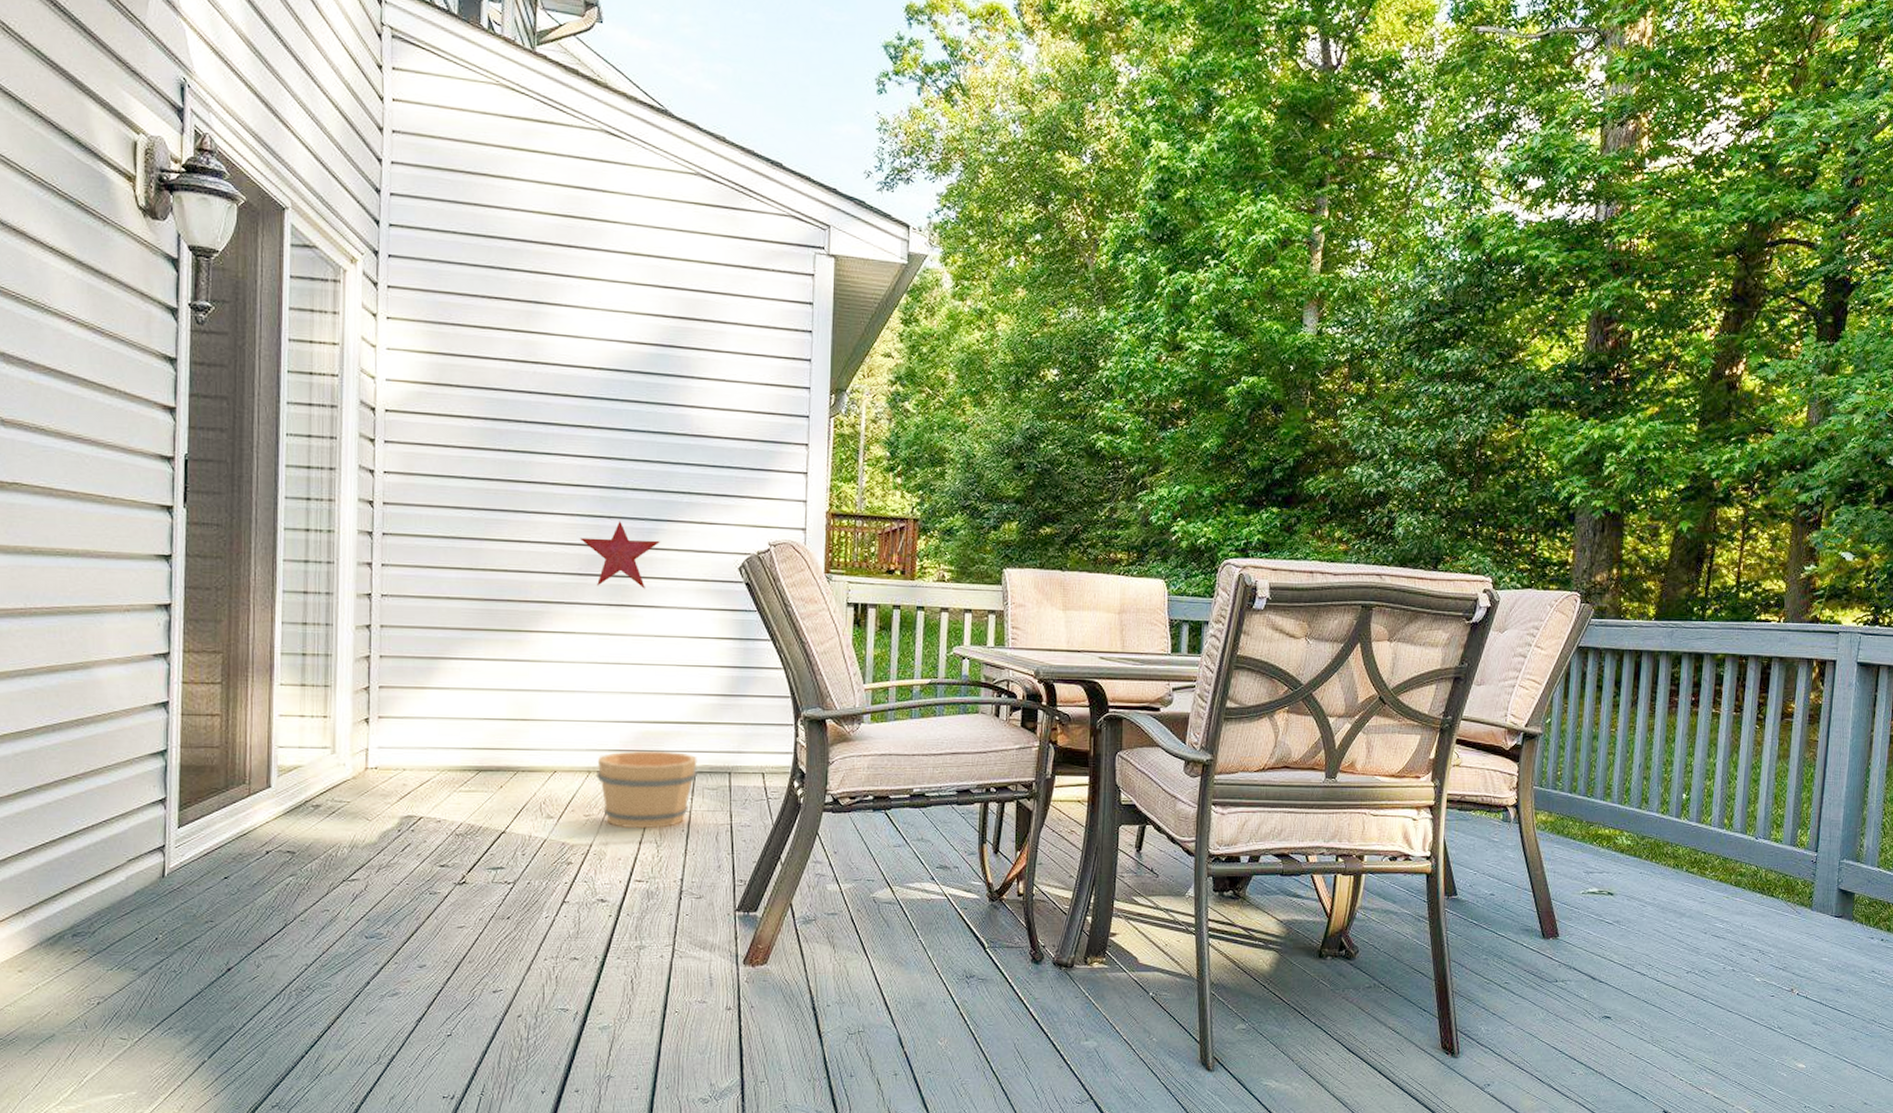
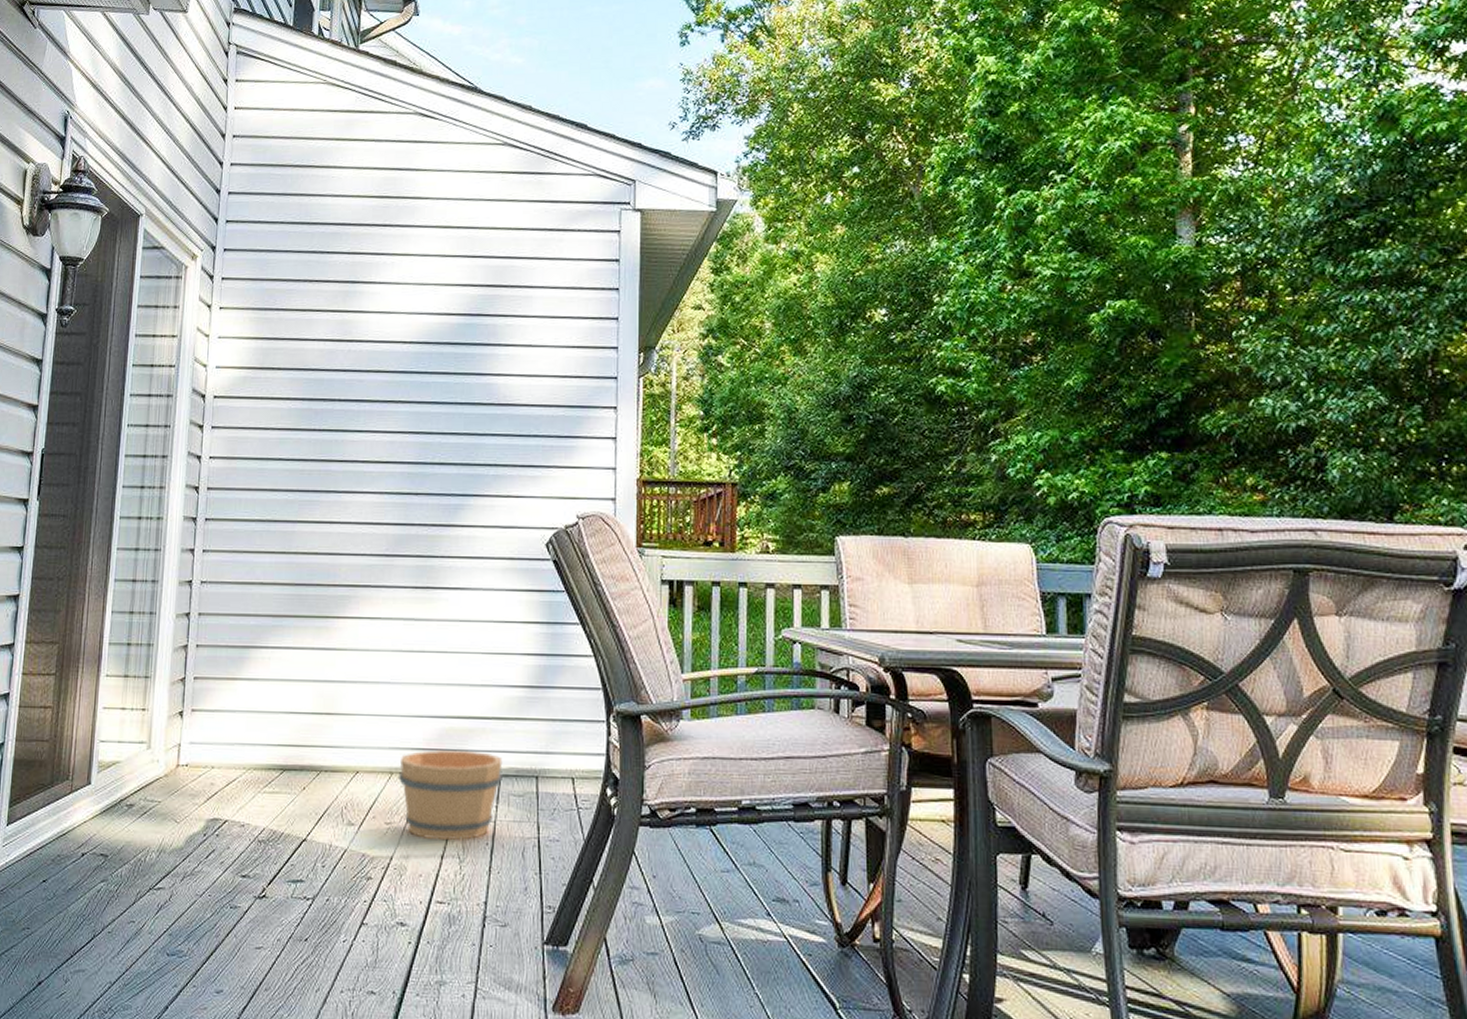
decorative star: present [579,521,660,589] -> none [387,498,466,570]

